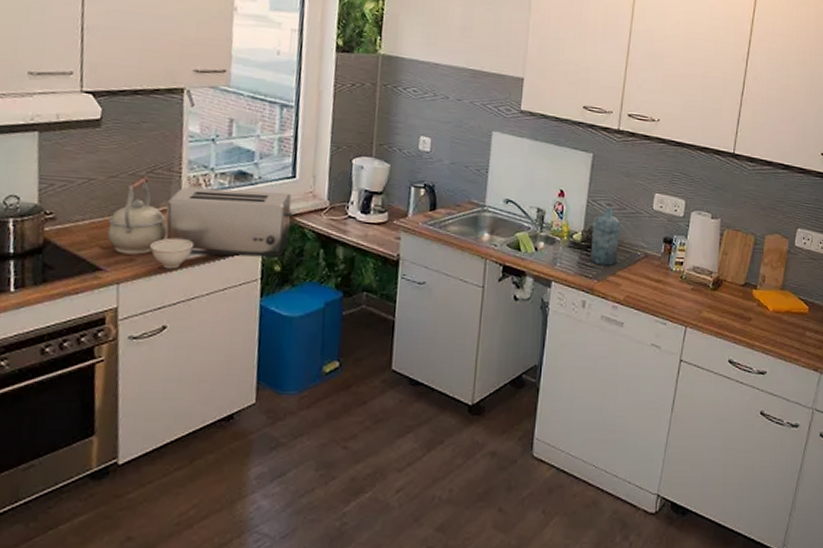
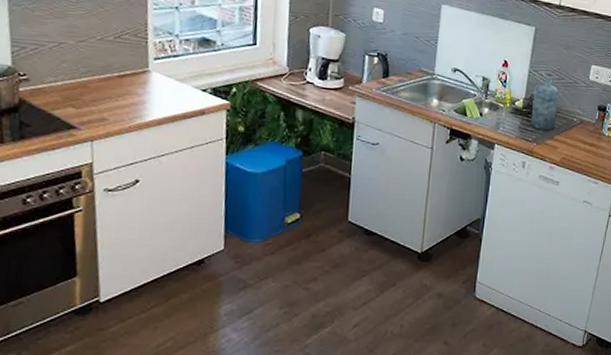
kettle: present [107,176,168,255] -> none [79,41,137,115]
bowl: present [150,238,194,270] -> none [121,99,163,129]
toaster: present [165,187,294,258] -> none [134,52,255,119]

